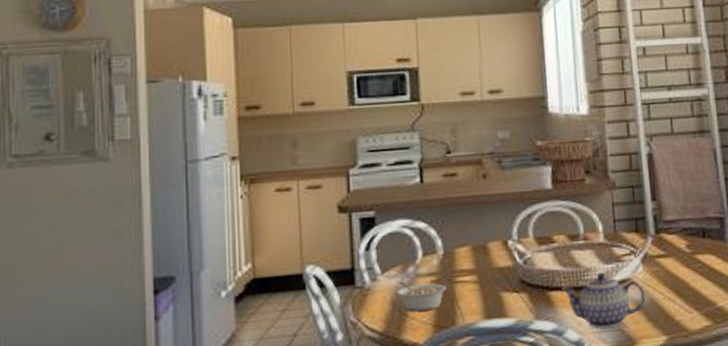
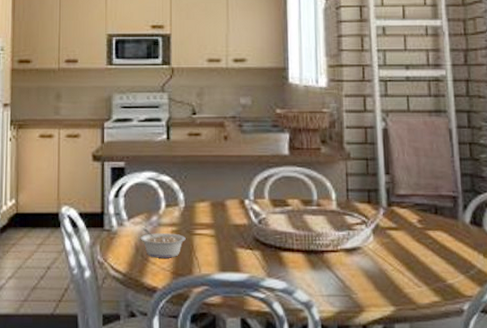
teapot: present [560,272,646,329] -> none [292,238,375,294]

